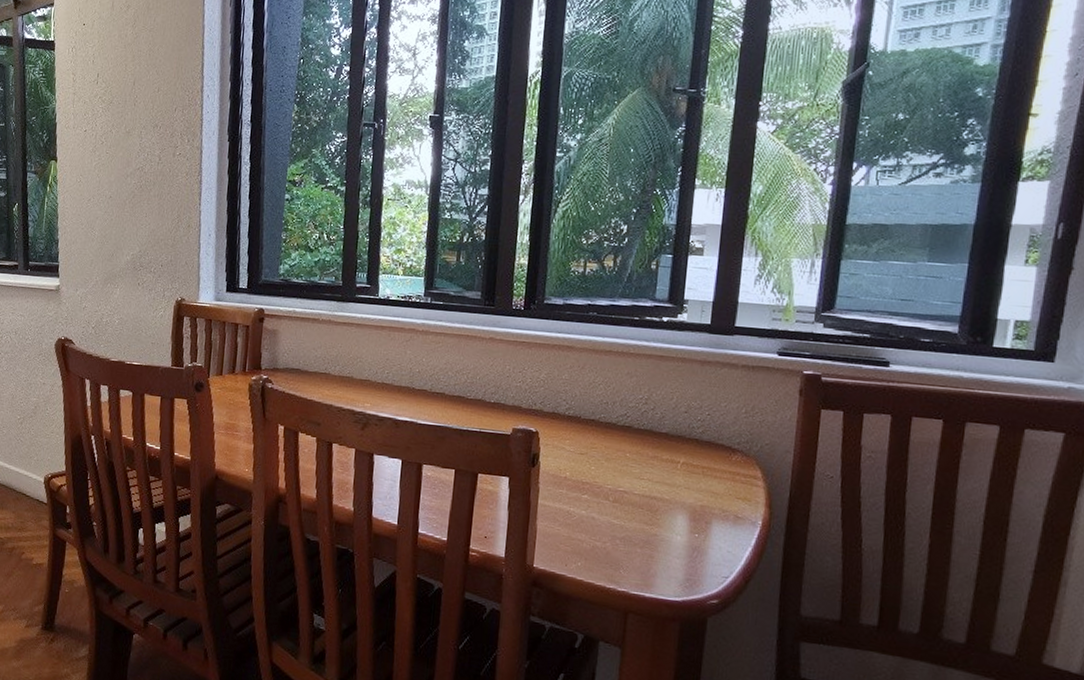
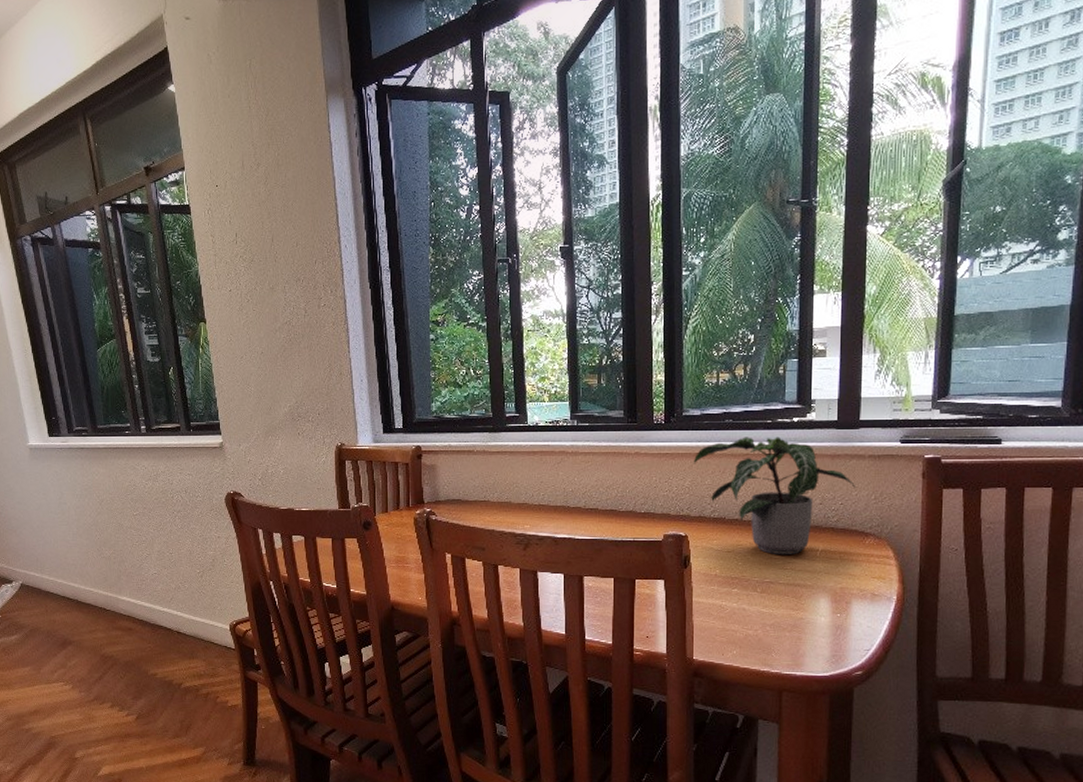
potted plant: none [551,332,726,465] -> present [693,437,856,555]

